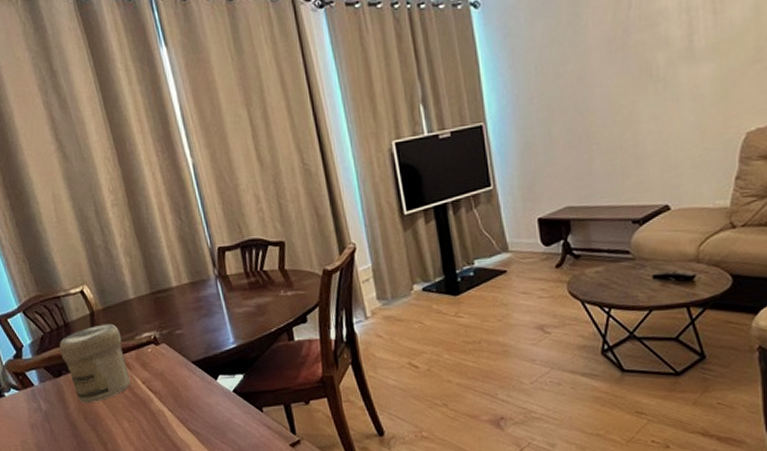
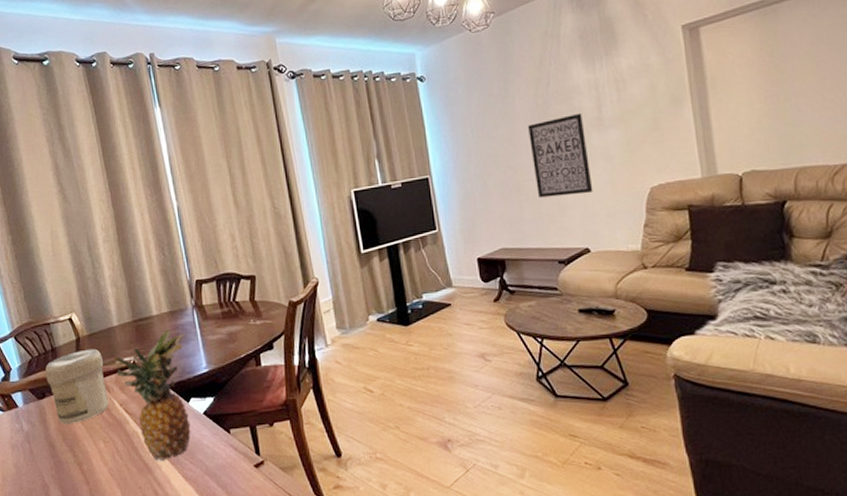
fruit: none [130,298,221,441] -> present [112,326,191,462]
wall art: none [603,42,678,147] -> present [528,112,593,198]

